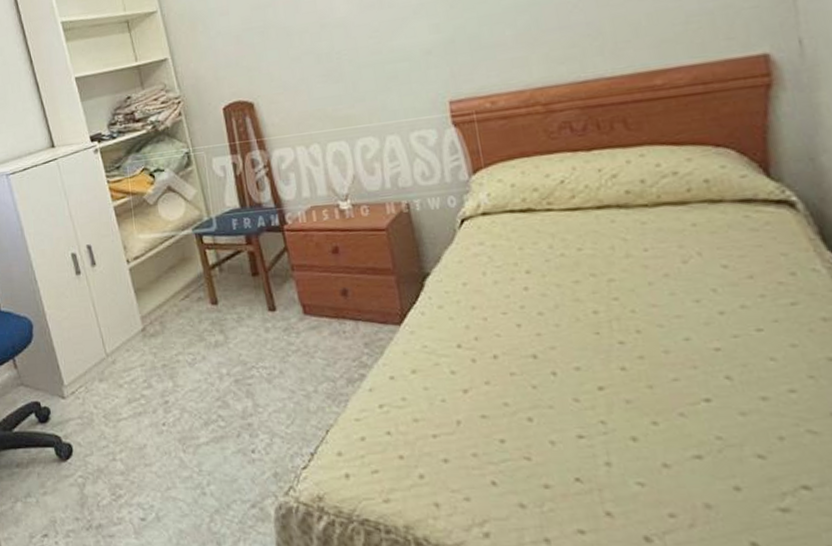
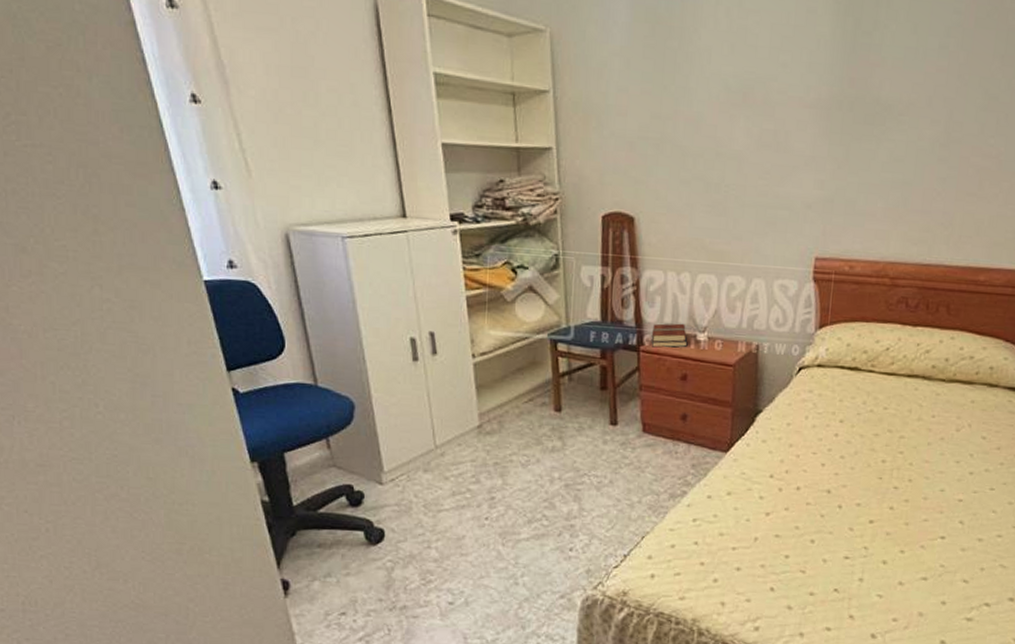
books: none [292,195,332,225] -> present [651,323,688,348]

